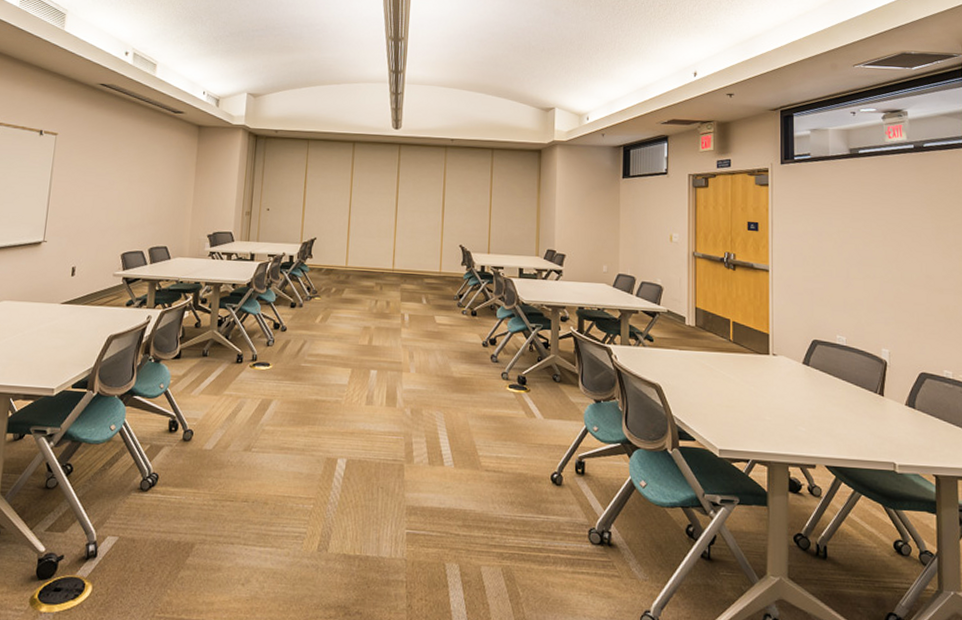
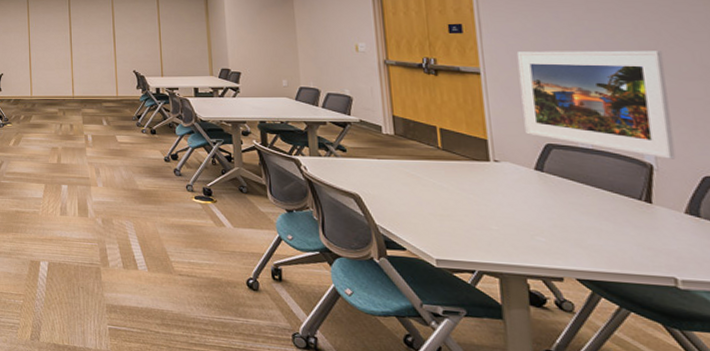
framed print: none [798,252,903,357] -> present [516,50,676,159]

